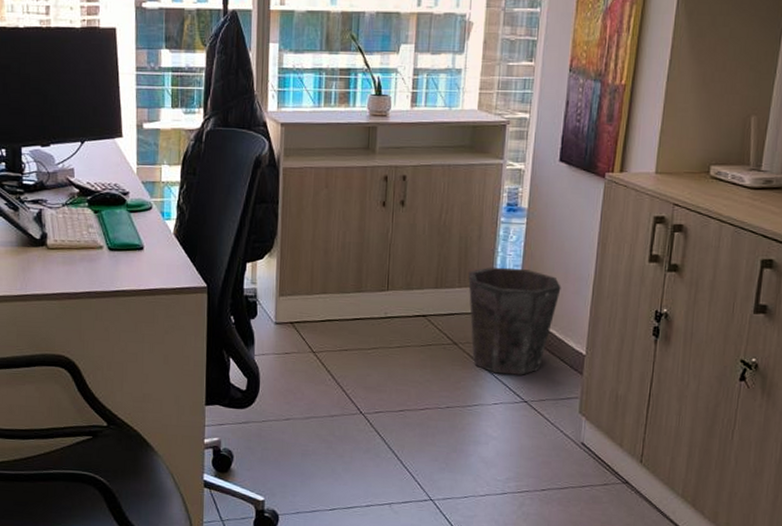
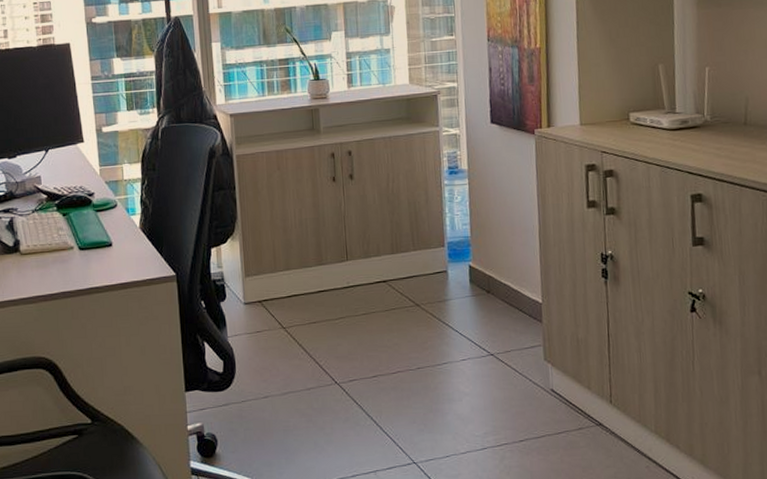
waste bin: present [468,267,561,375] -> none [420,226,510,330]

